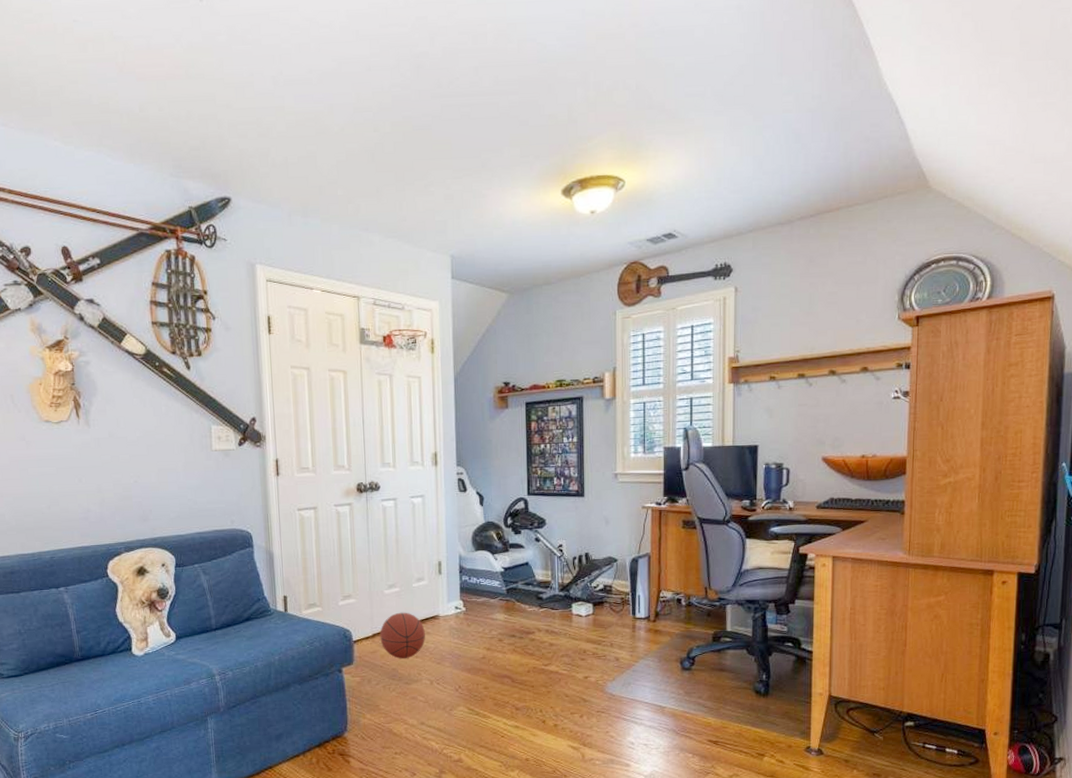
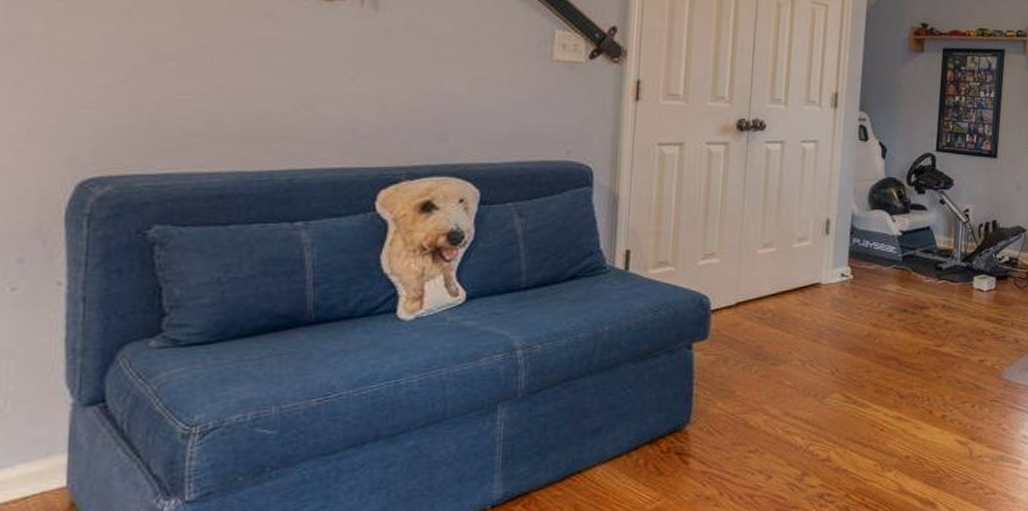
basketball: present [380,612,425,659] -> none [745,277,802,334]

